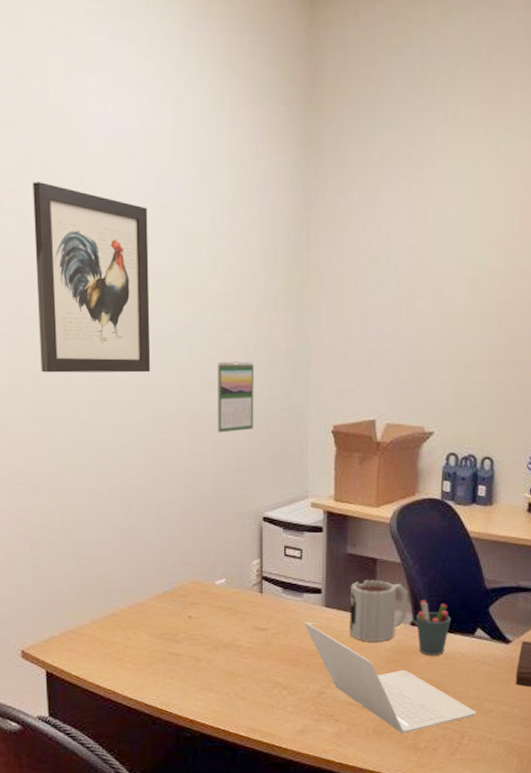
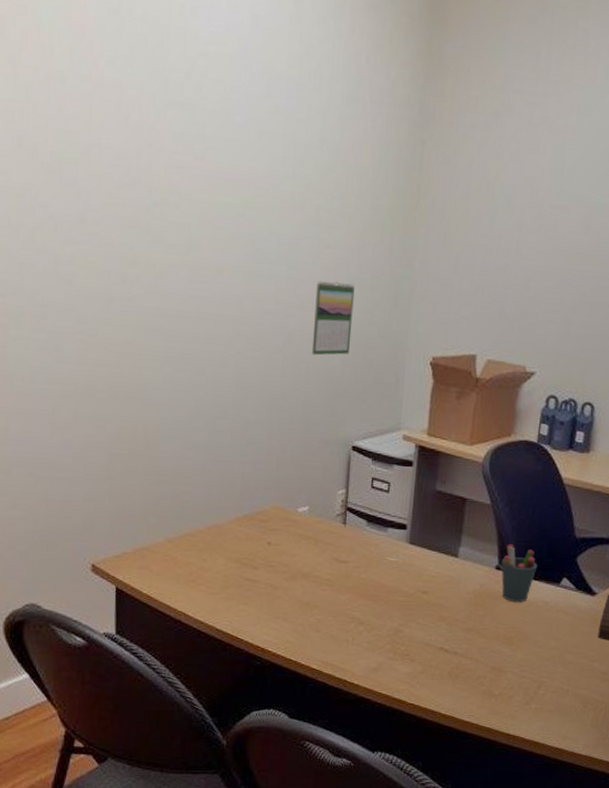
wall art: present [32,182,151,373] -> none [132,74,256,286]
laptop: present [305,622,476,733] -> none [387,557,555,679]
mug: present [349,580,408,642] -> none [432,519,495,584]

